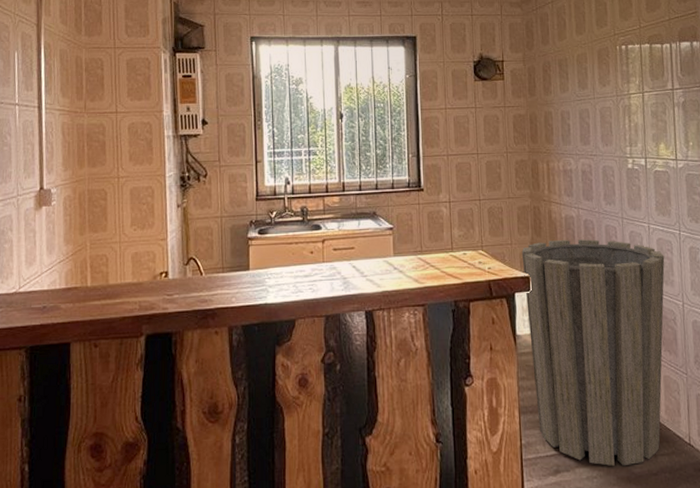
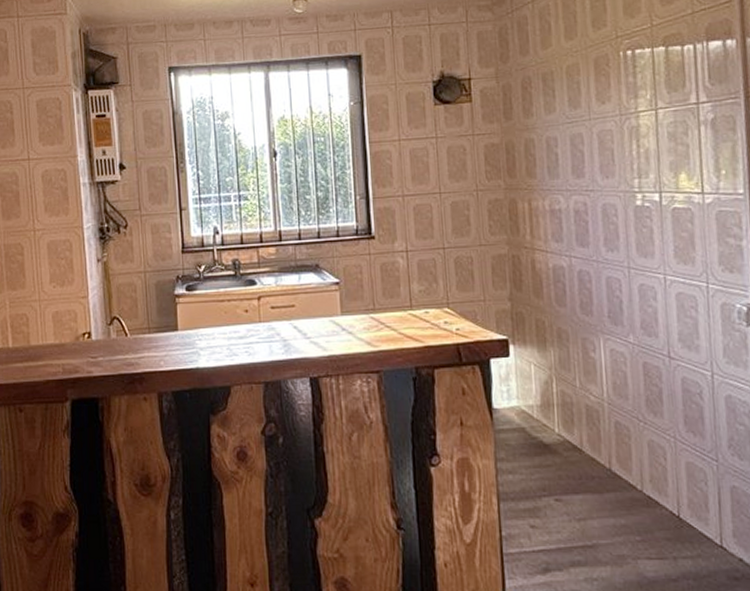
trash can: present [521,239,665,467] -> none [497,294,687,569]

